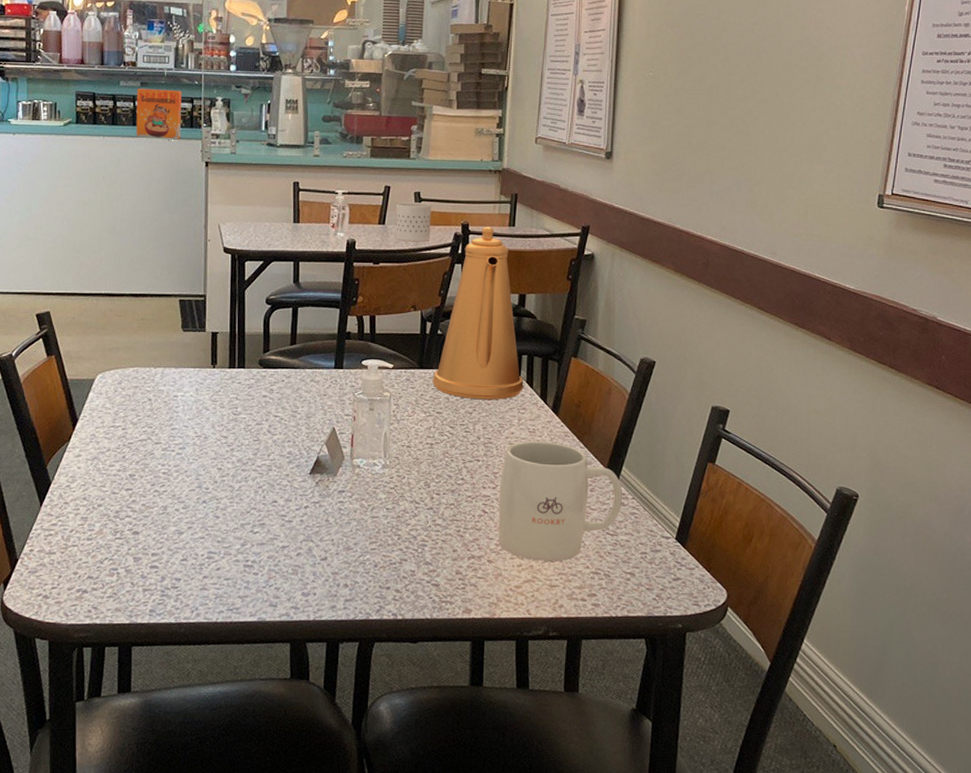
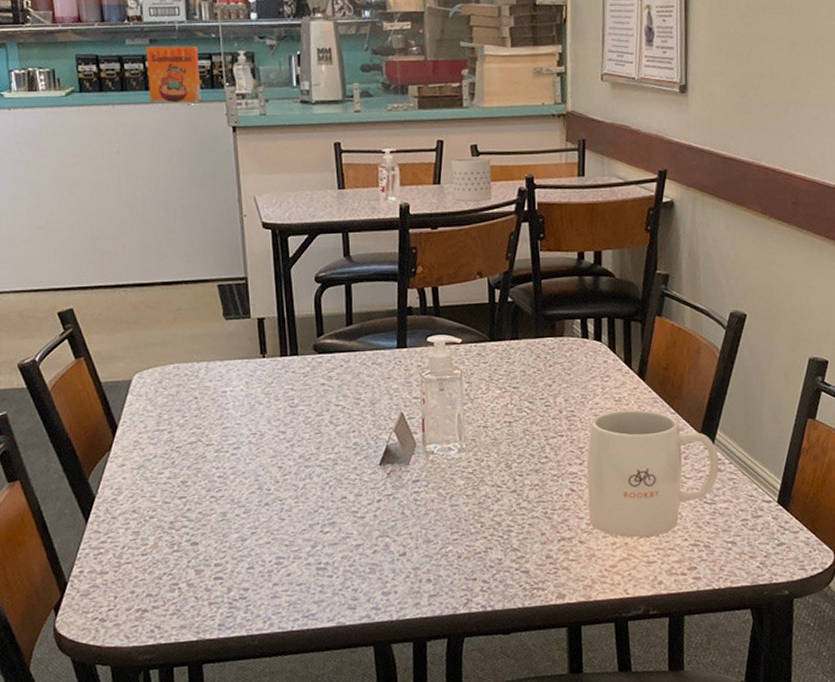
coffee pot: present [432,227,524,400] -> none [506,178,606,370]

